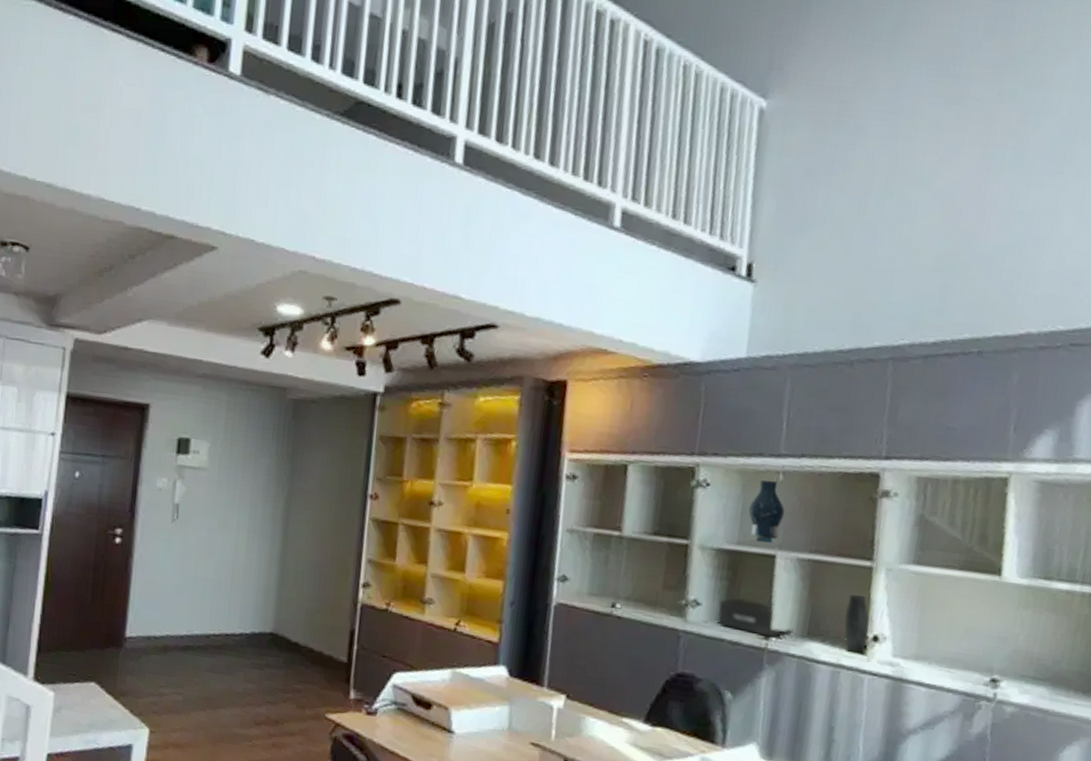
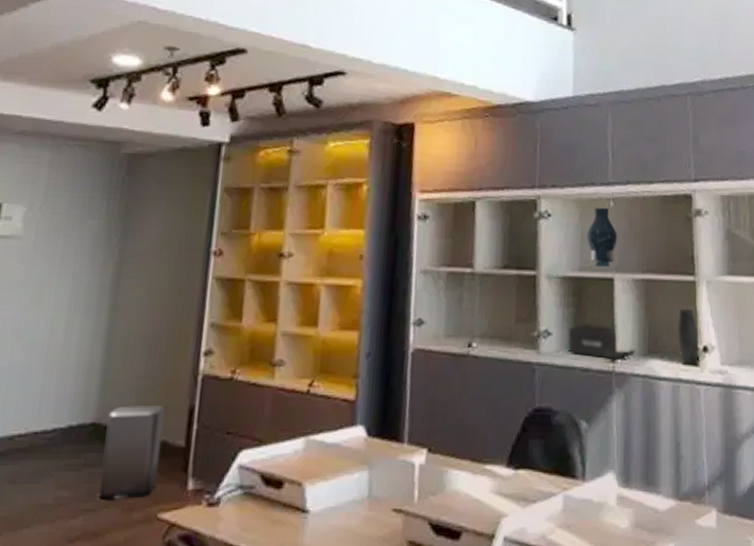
pedal bin: none [278,621,329,700] -> present [98,404,165,501]

